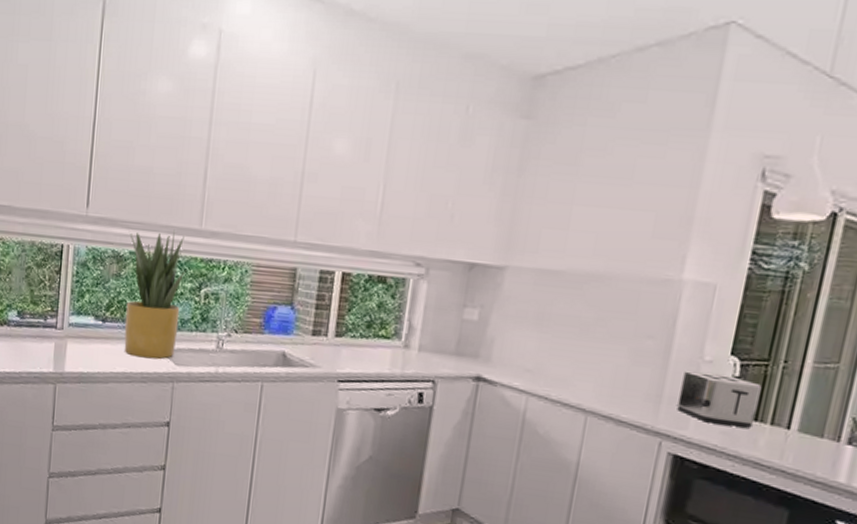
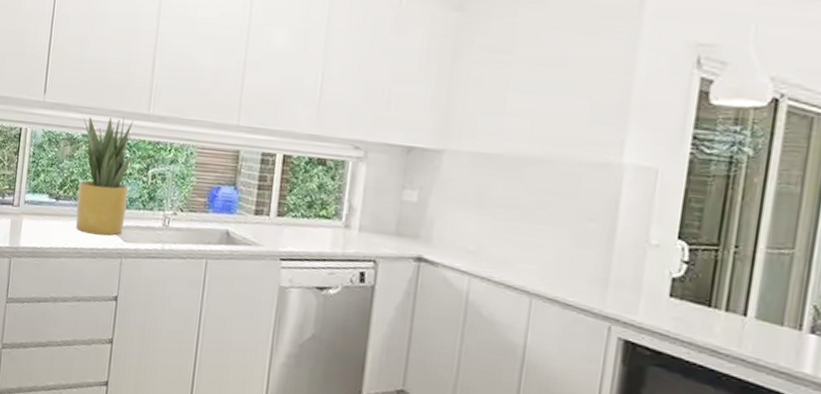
toaster: present [676,370,762,428] -> none [624,253,713,314]

